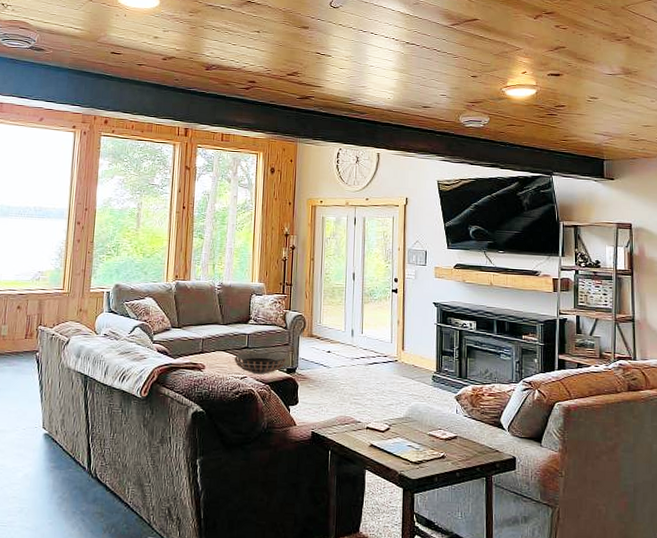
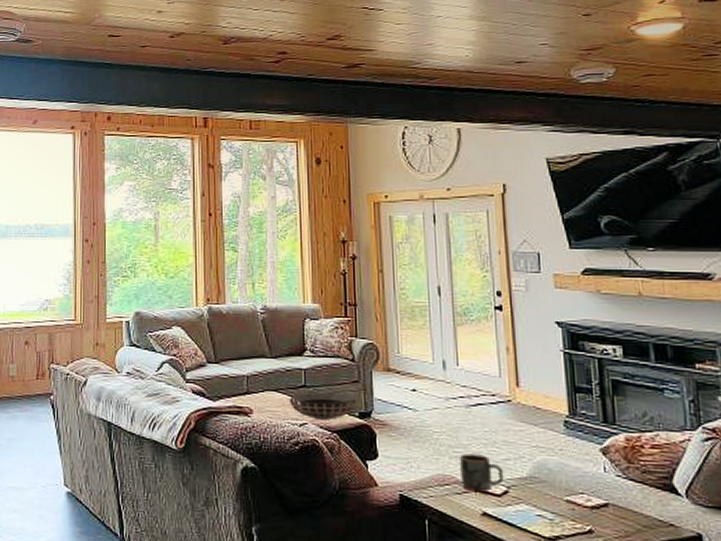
mug: none [356,400,388,430] -> present [459,453,504,493]

